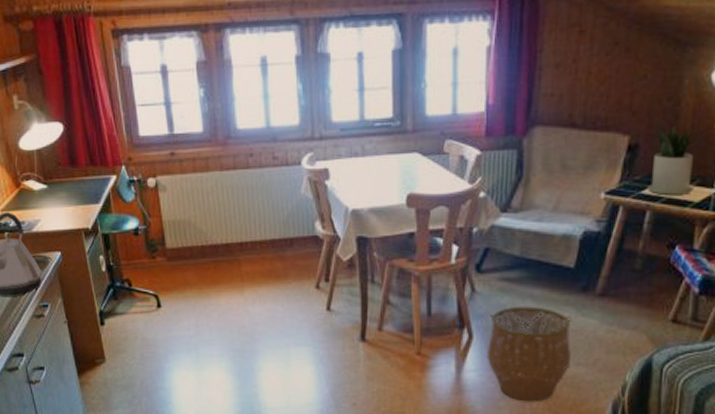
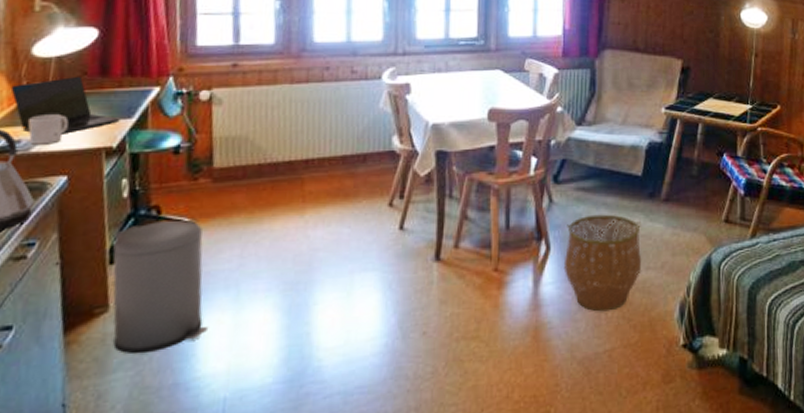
laptop: none [10,166,91,217] -> present [10,76,121,134]
mug: none [27,200,55,225] -> present [28,115,69,145]
pedal bin: none [101,291,178,396] -> present [112,219,207,353]
planter: present [647,127,695,195] -> none [698,53,735,110]

